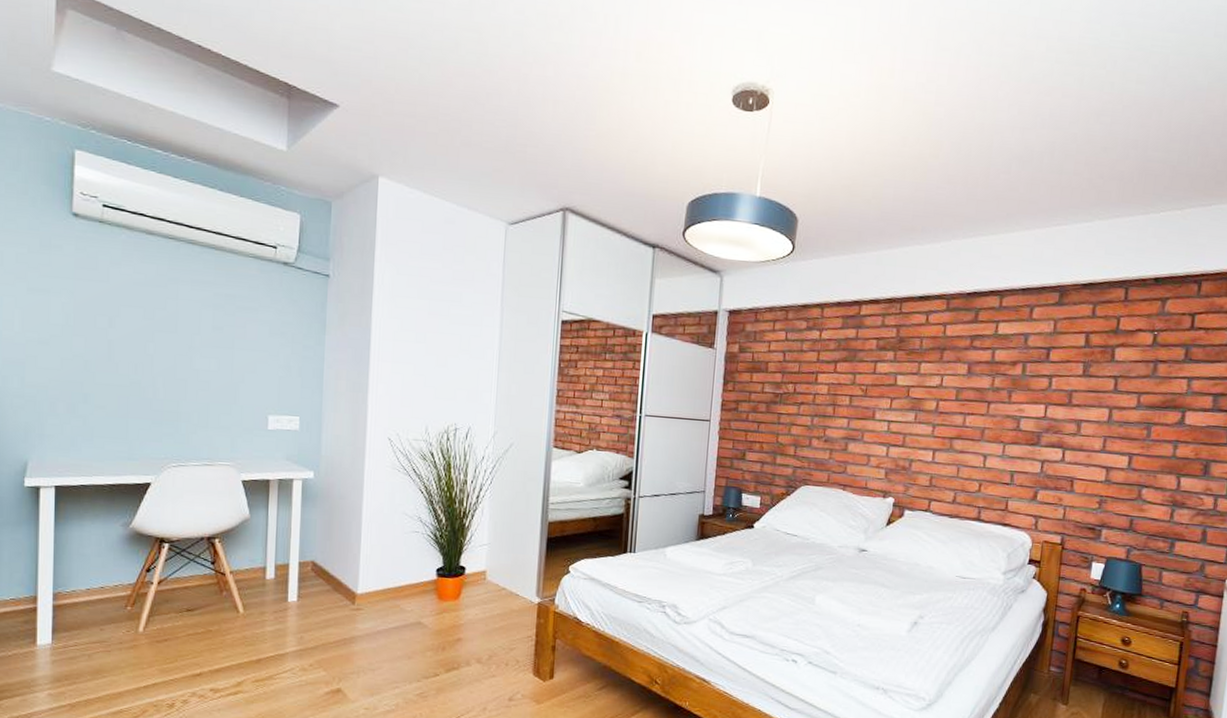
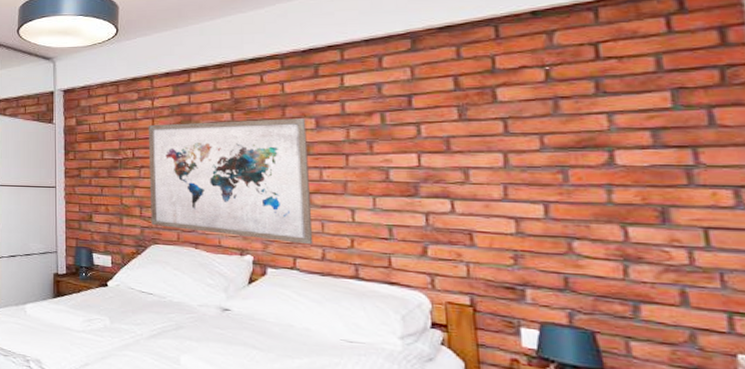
wall art: none [804,358,960,489] -> present [148,118,314,245]

